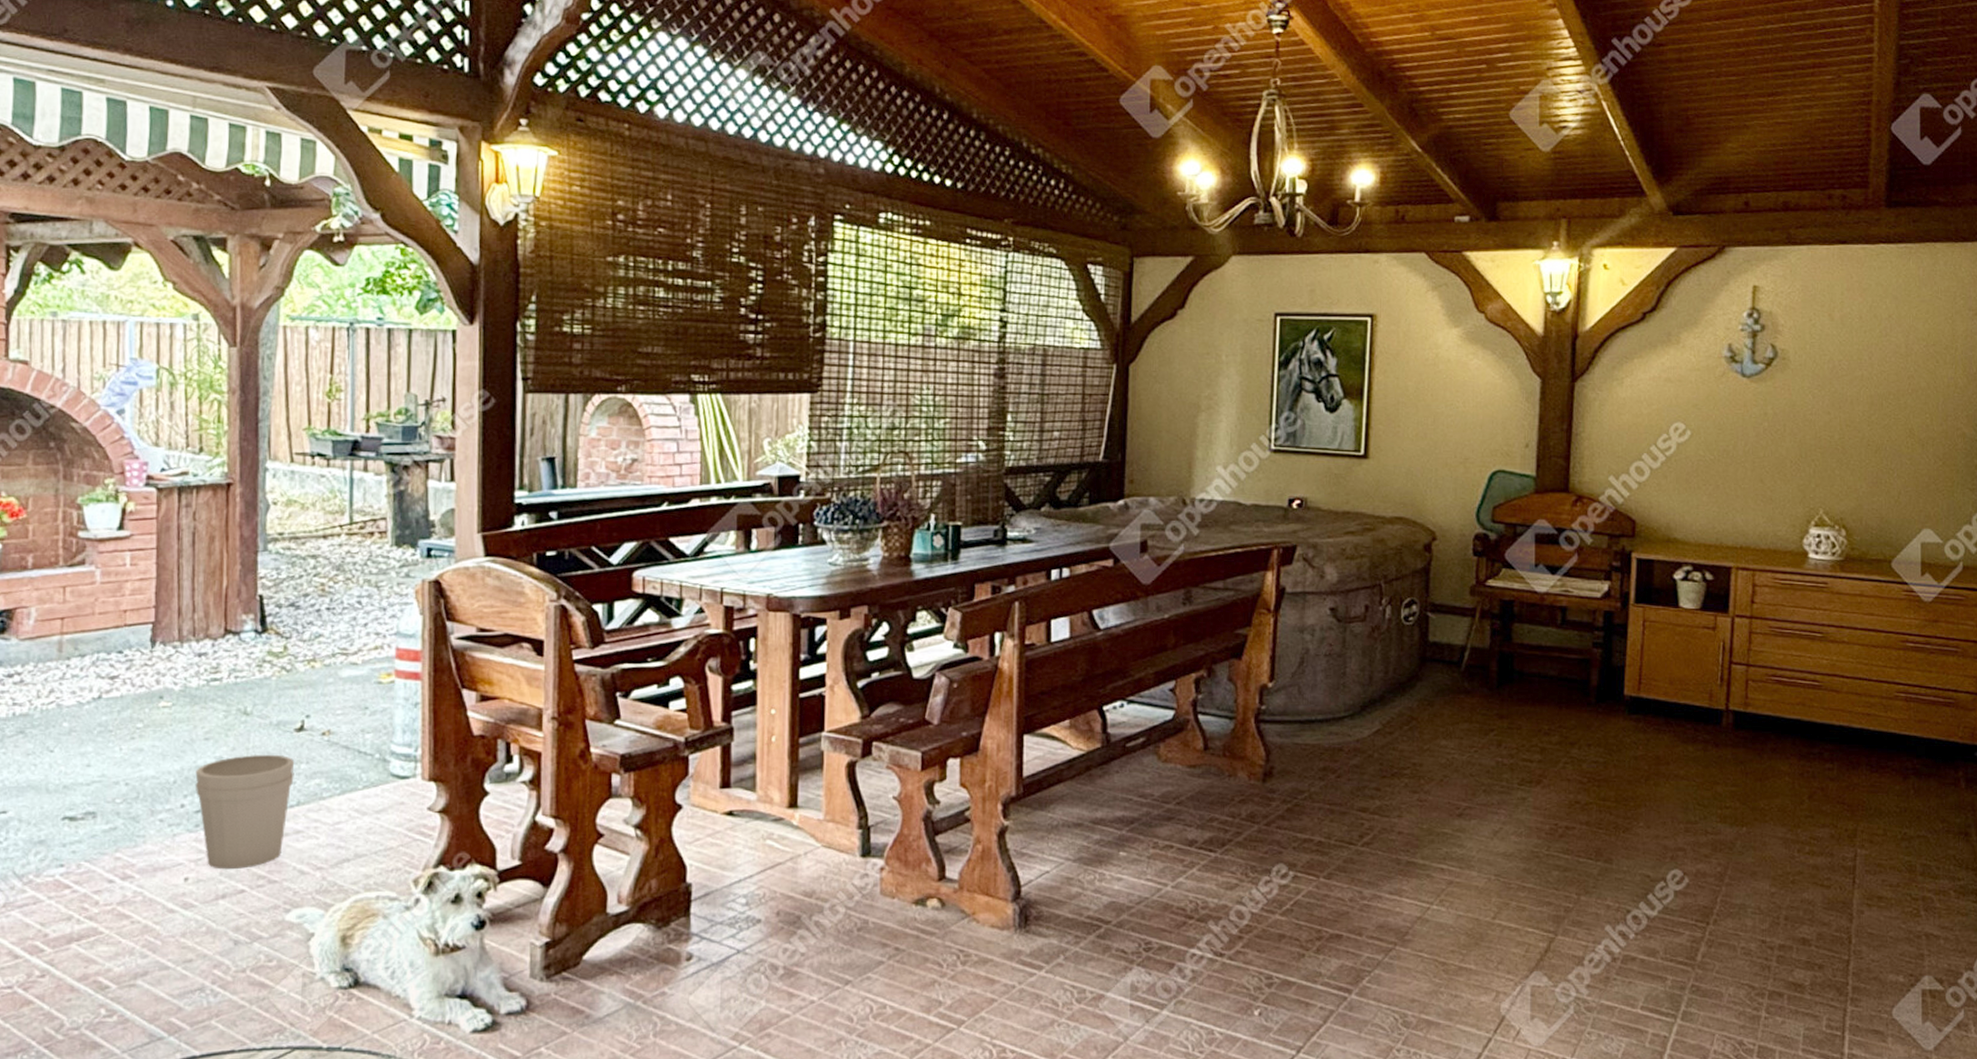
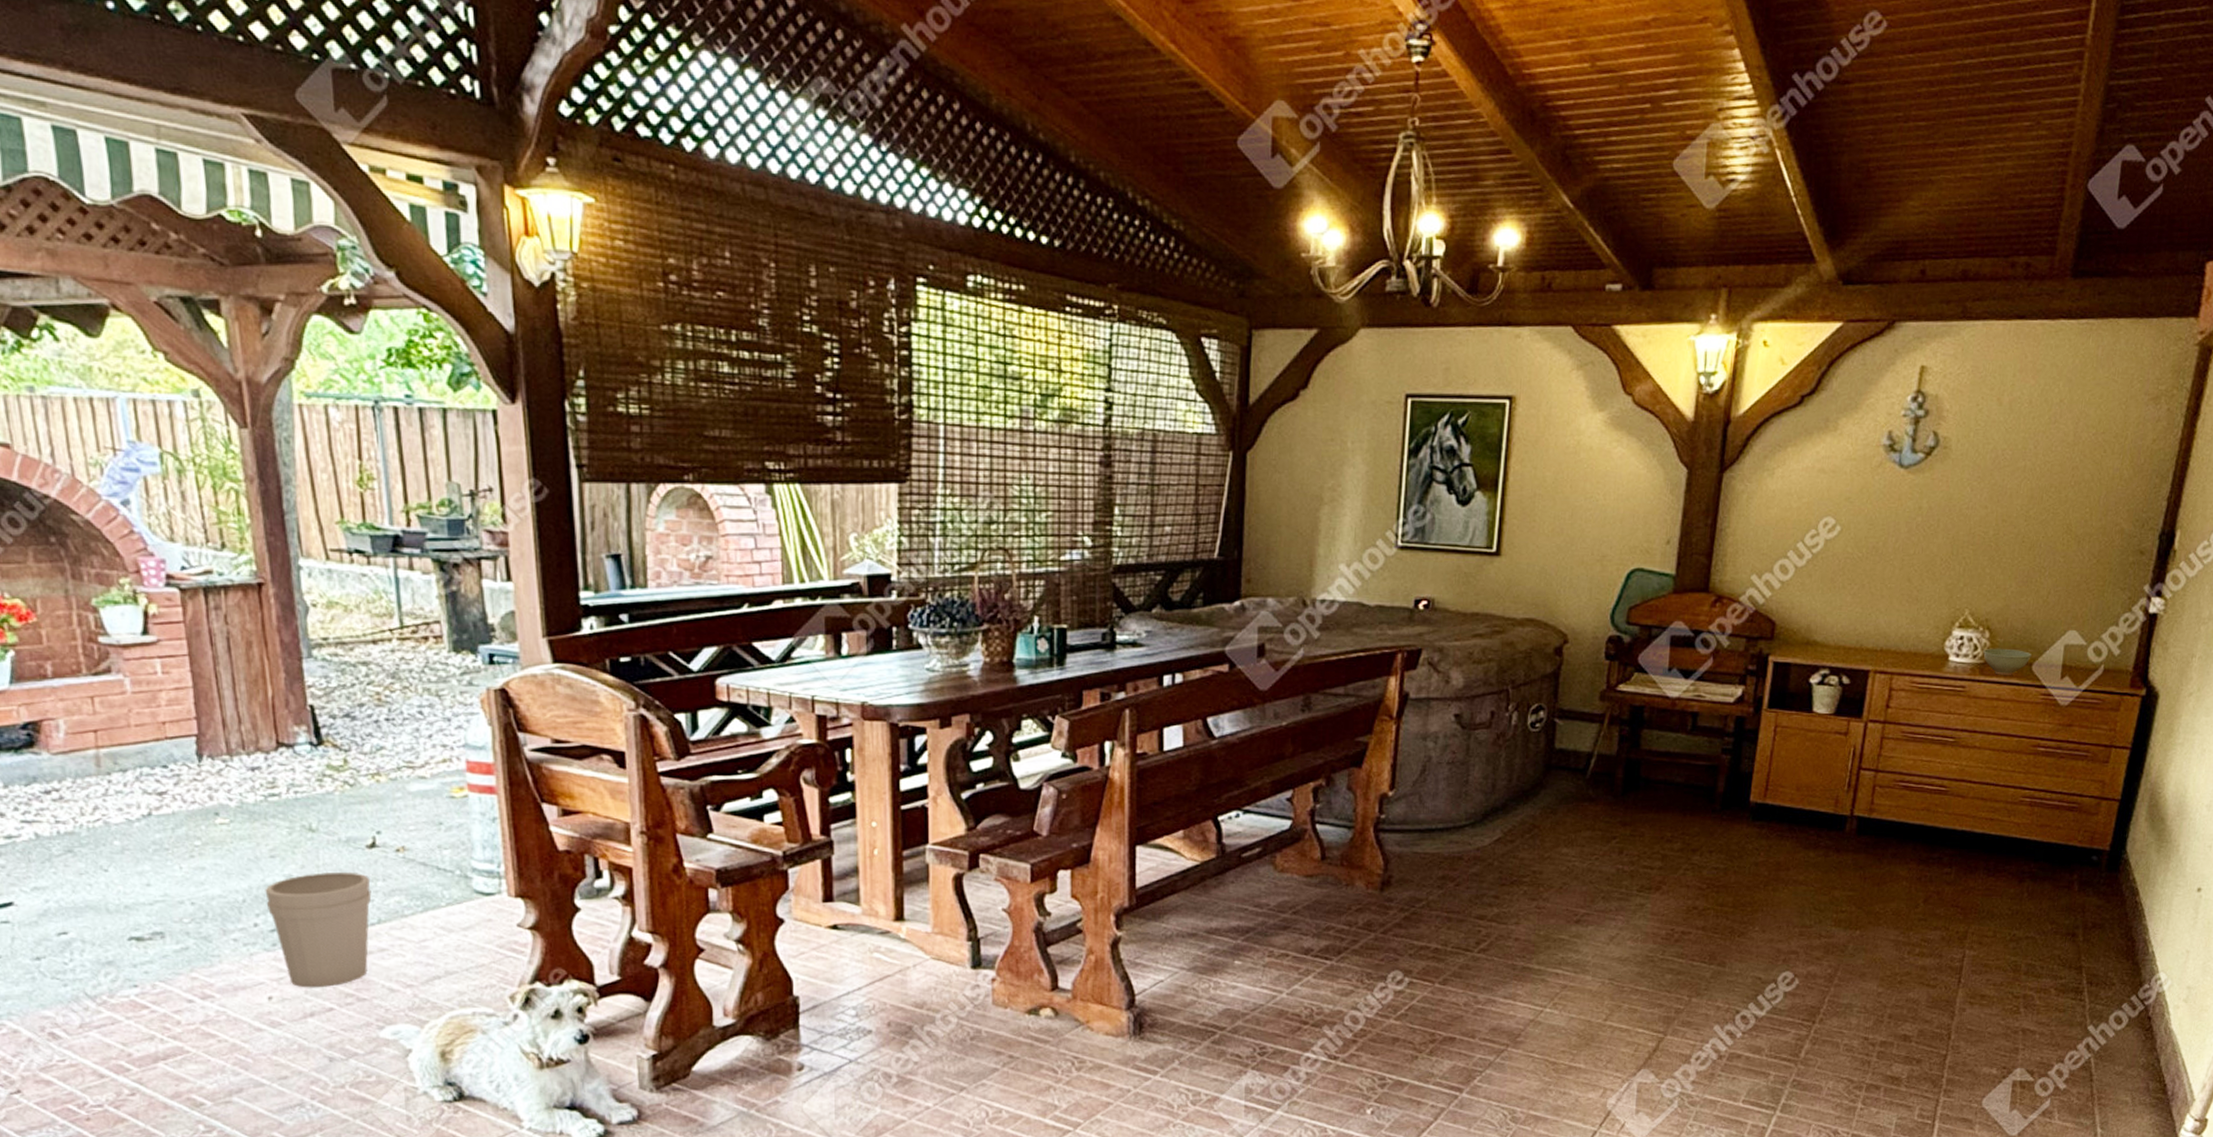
bowl: none [1842,545,1889,573] -> present [1983,648,2032,676]

